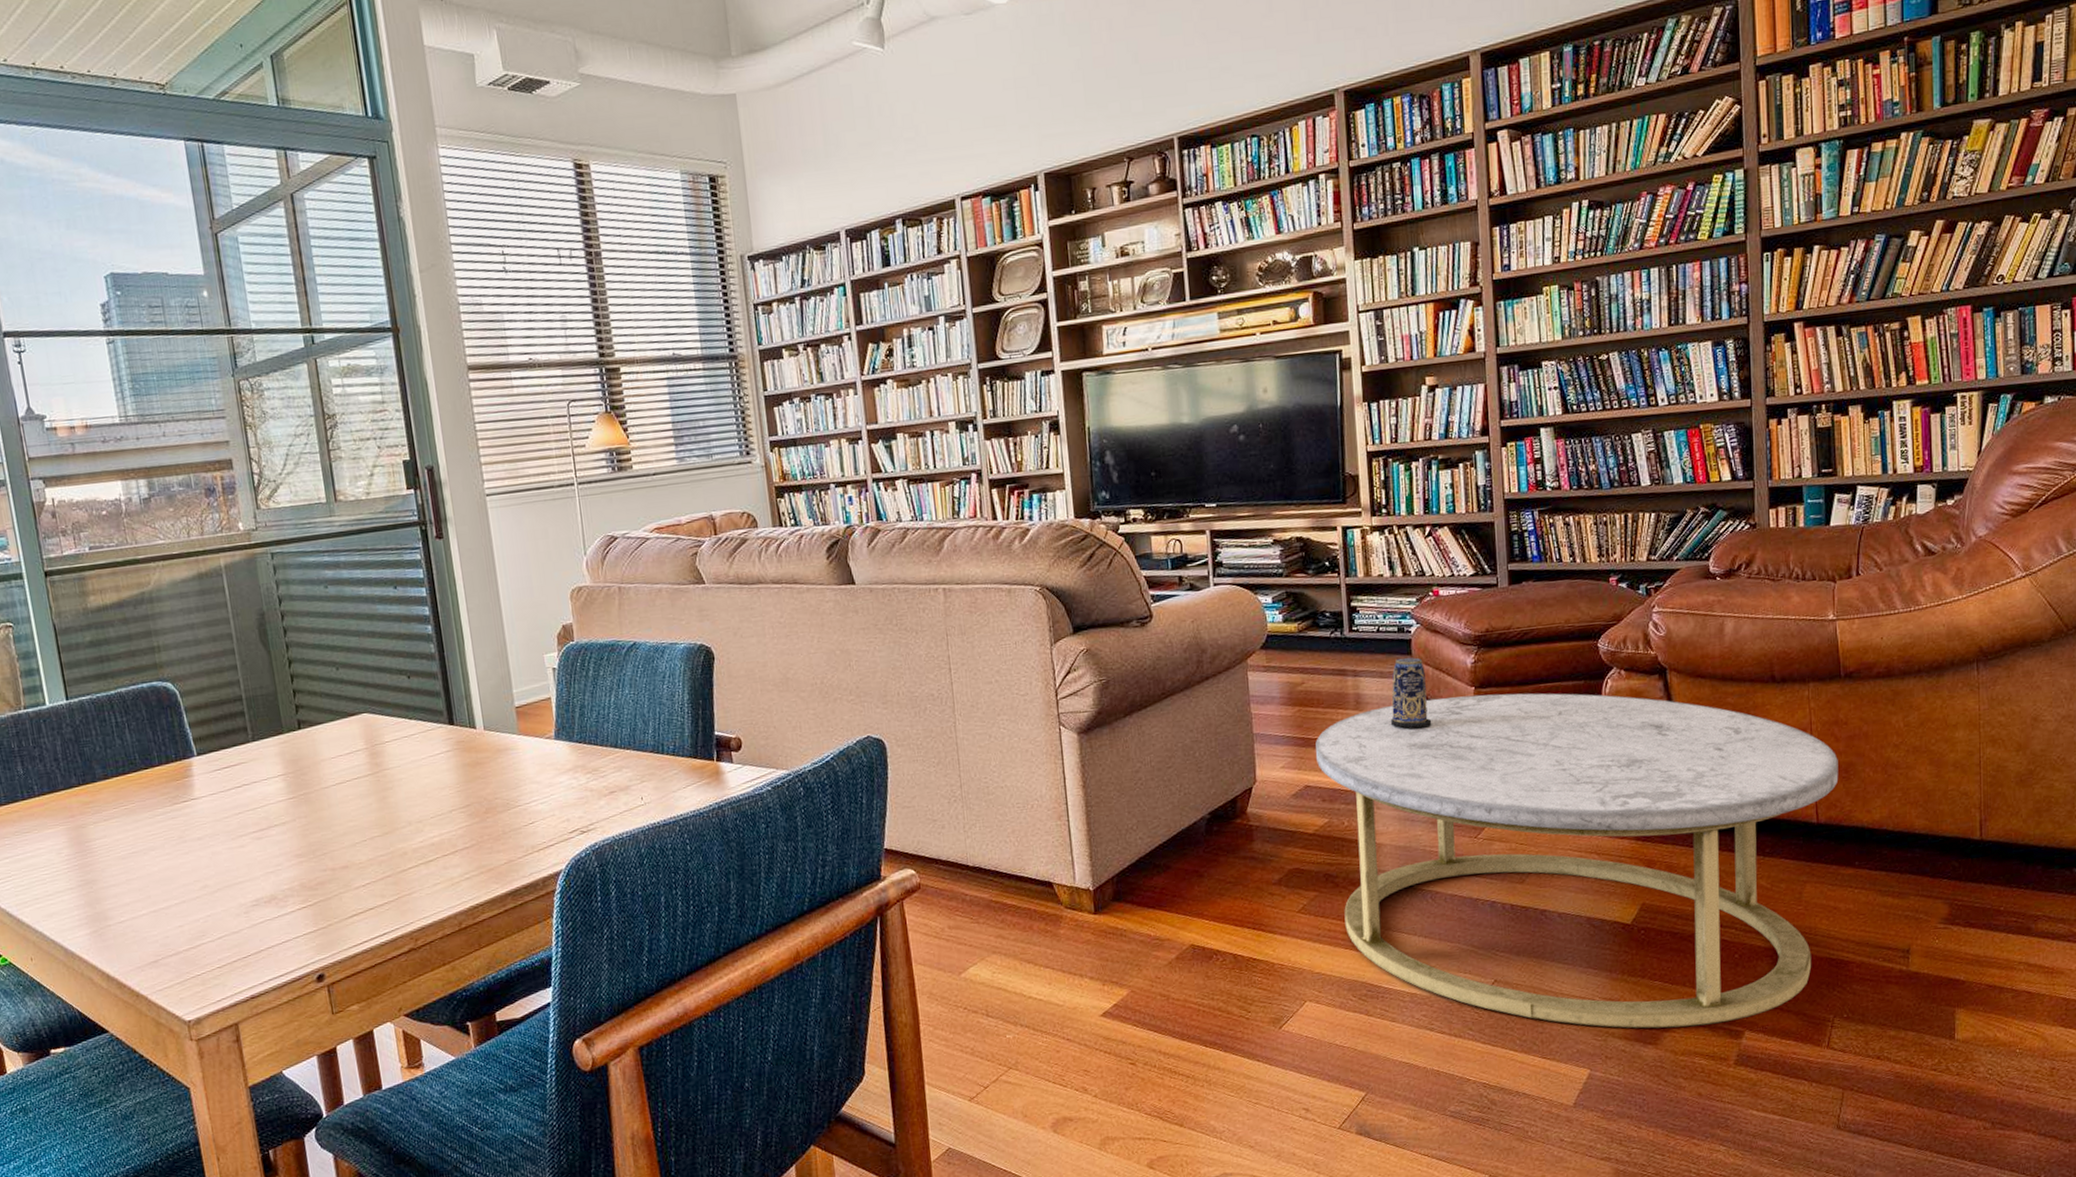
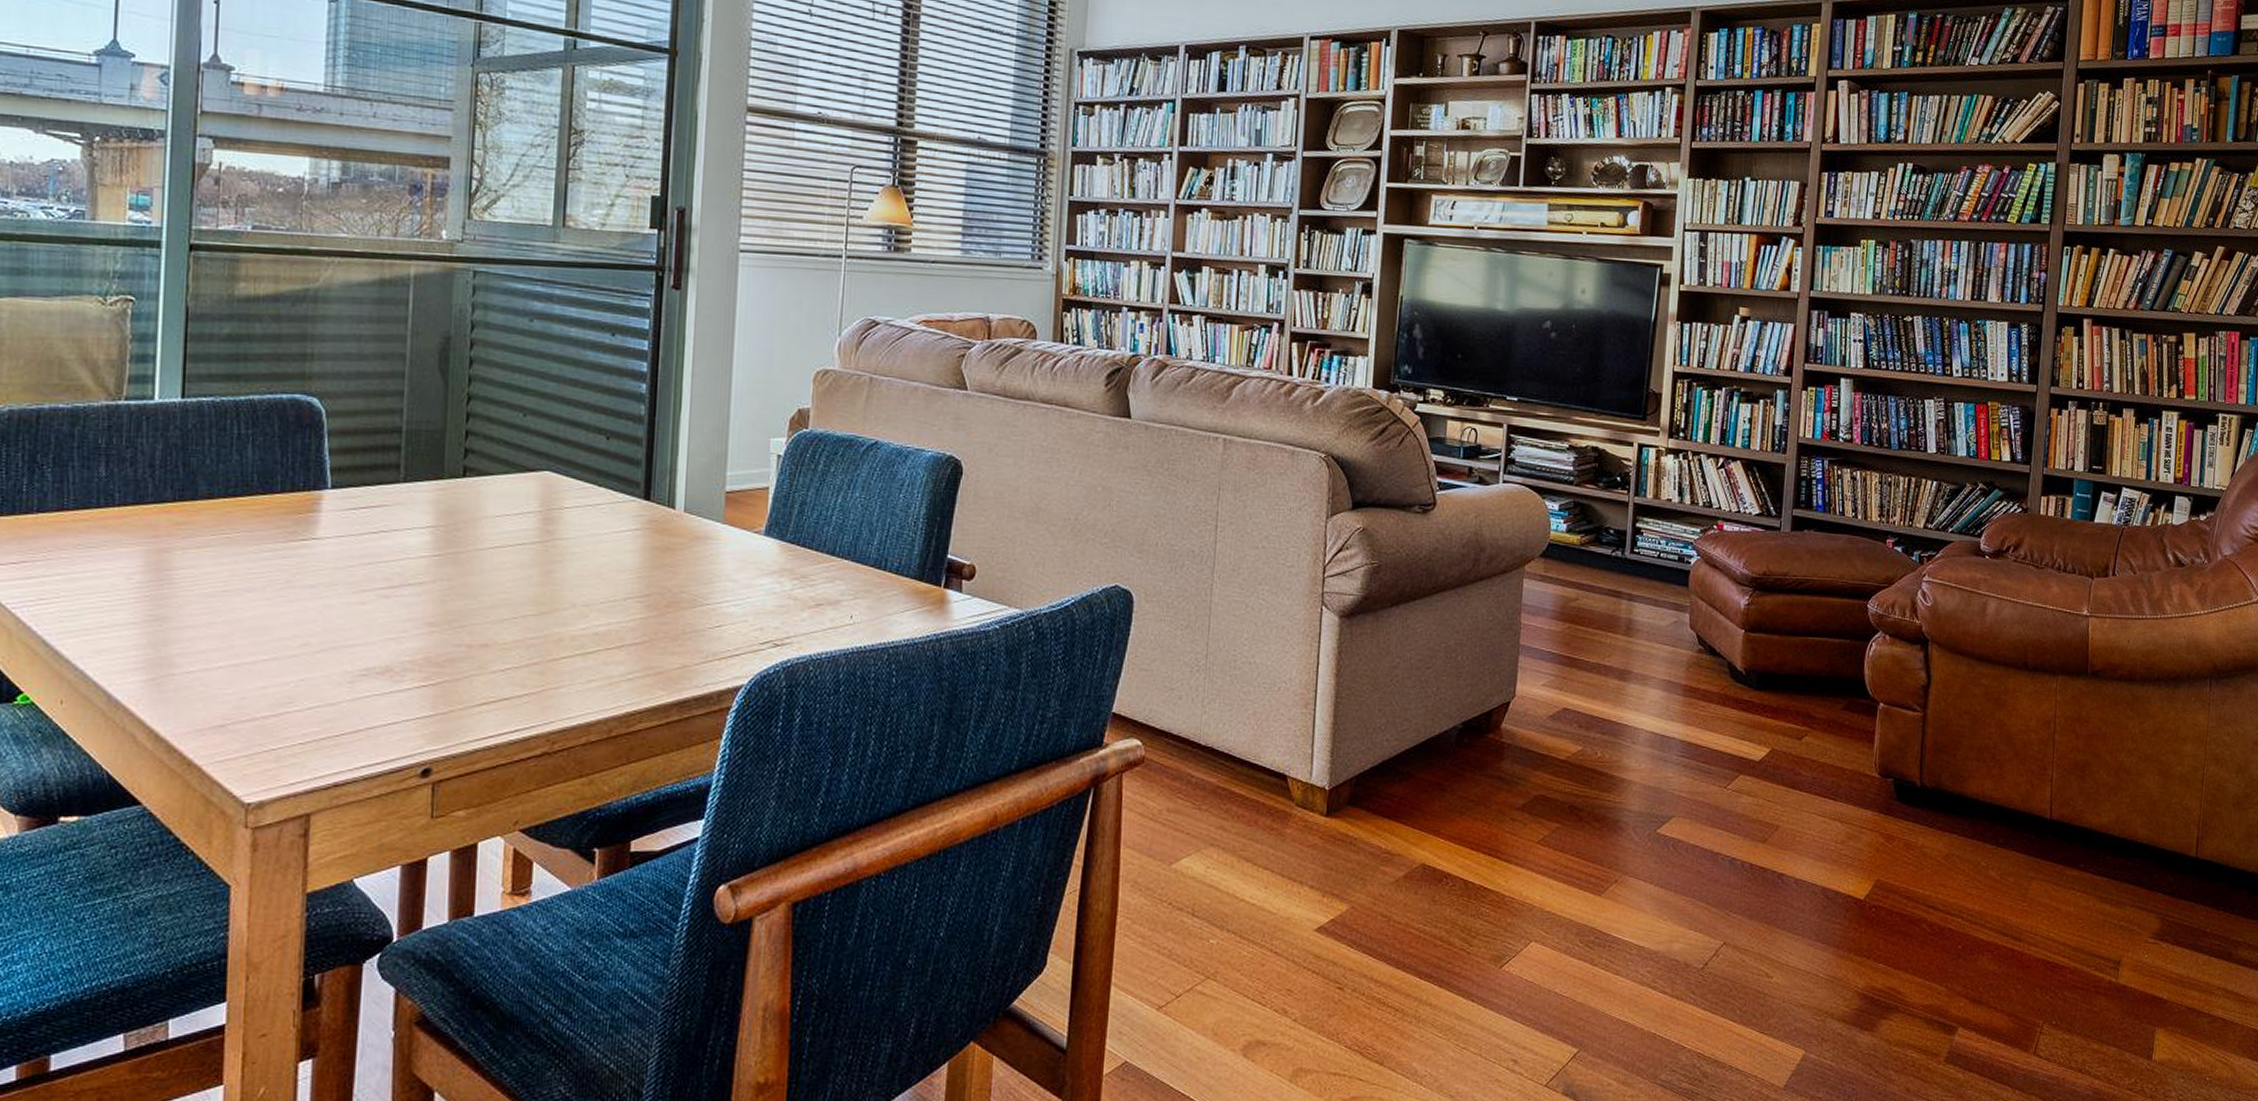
coffee table: present [1315,693,1839,1029] -> none [1578,635,2076,1016]
candle: present [1390,657,1432,730] -> none [1657,588,1699,665]

